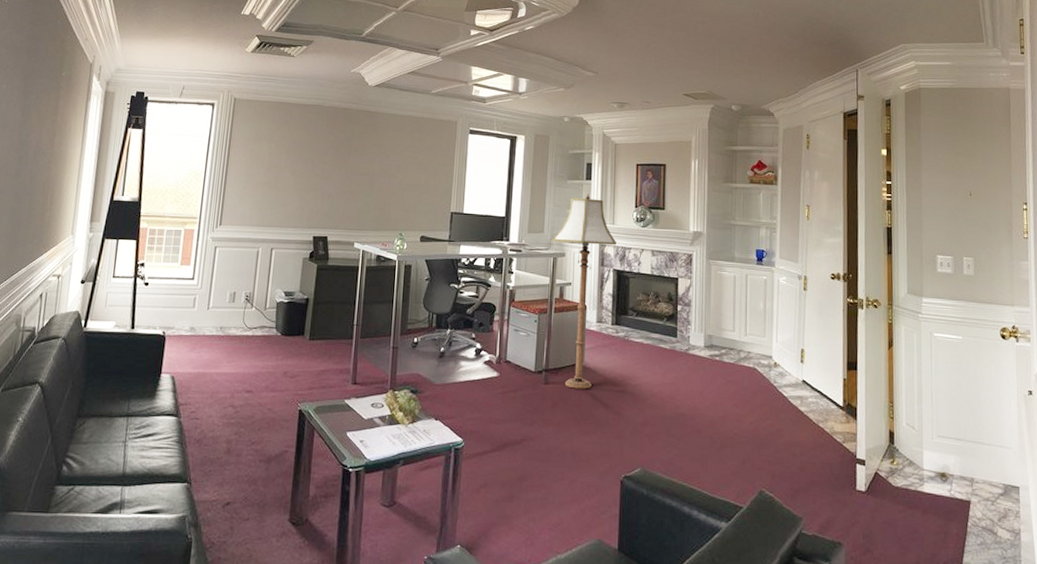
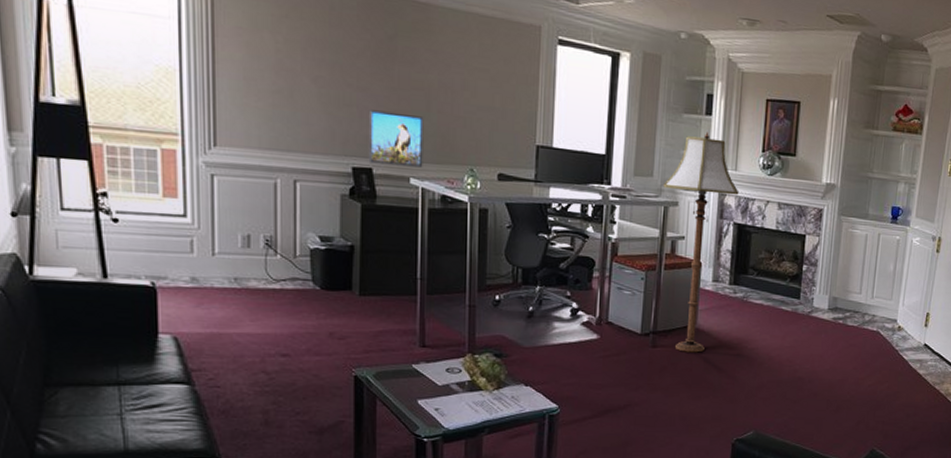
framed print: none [325,192,368,234] -> present [368,109,424,168]

